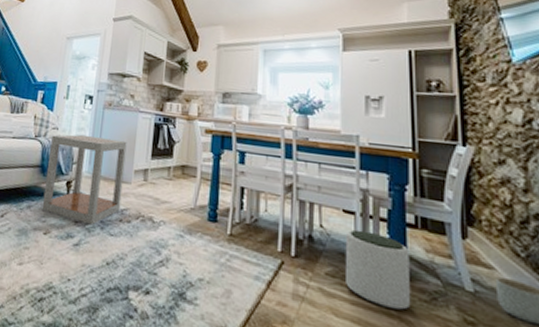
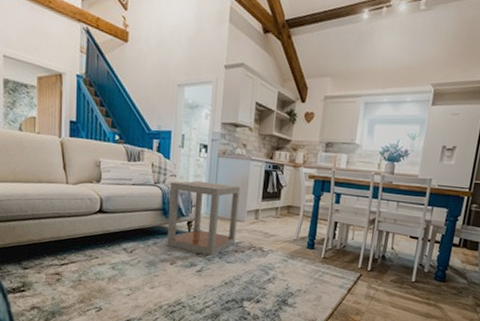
plant pot: present [345,229,411,310] -> none [403,250,451,301]

